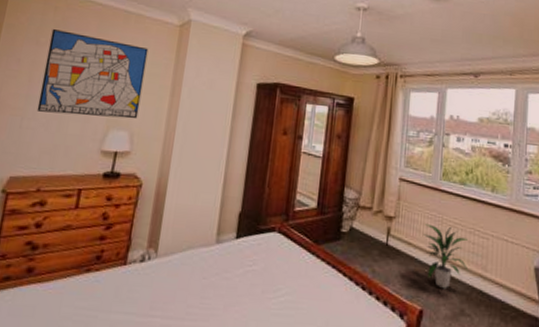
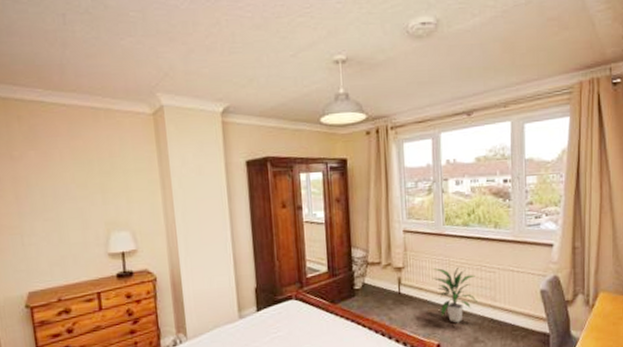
wall art: present [36,28,149,119] -> none [22,139,135,227]

